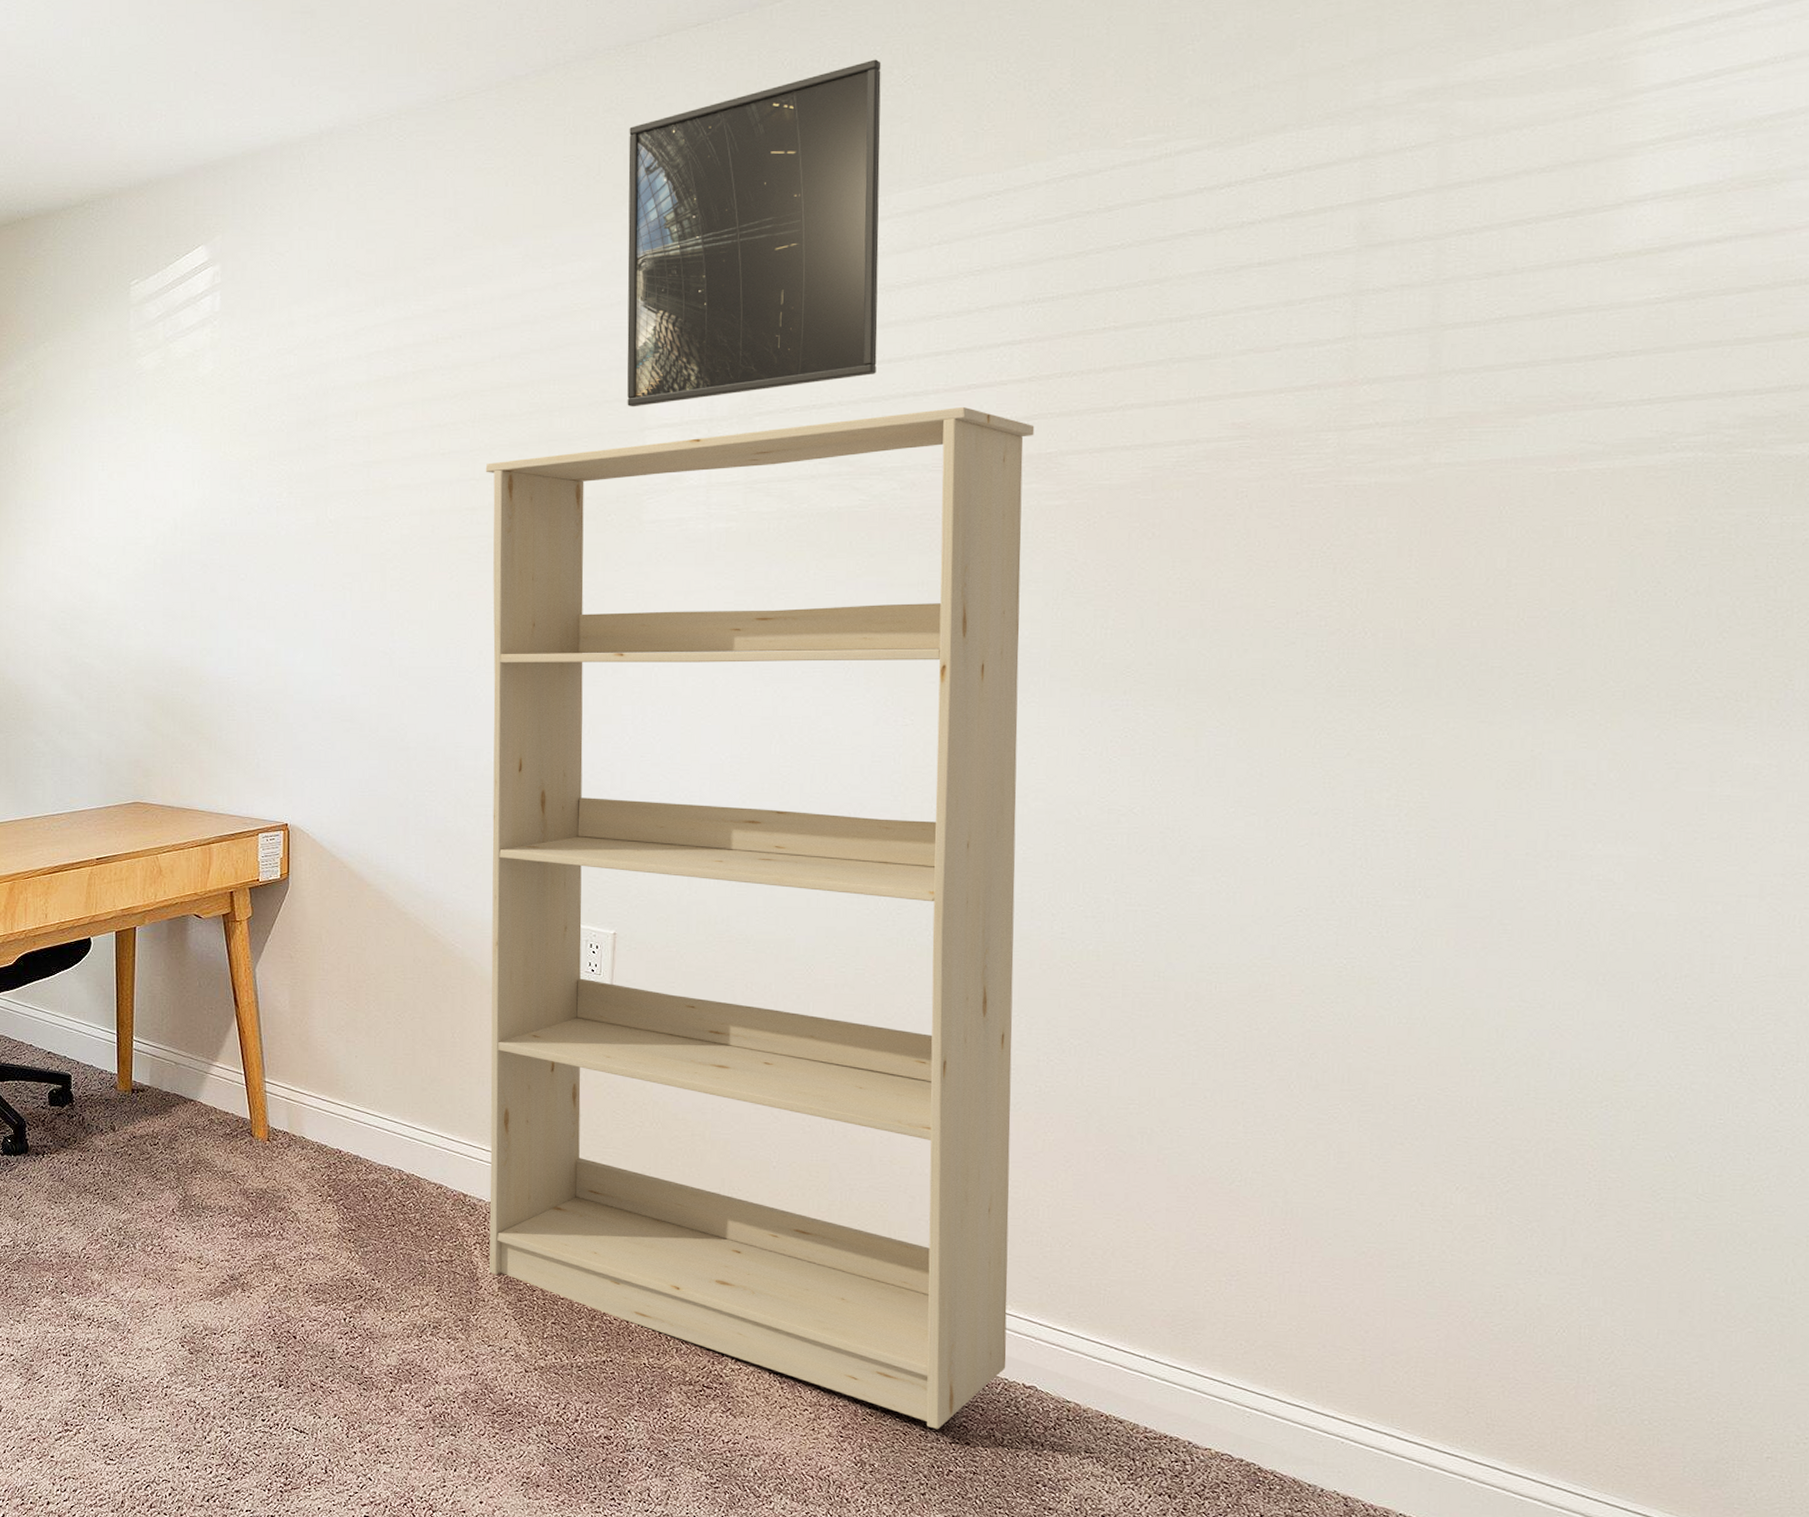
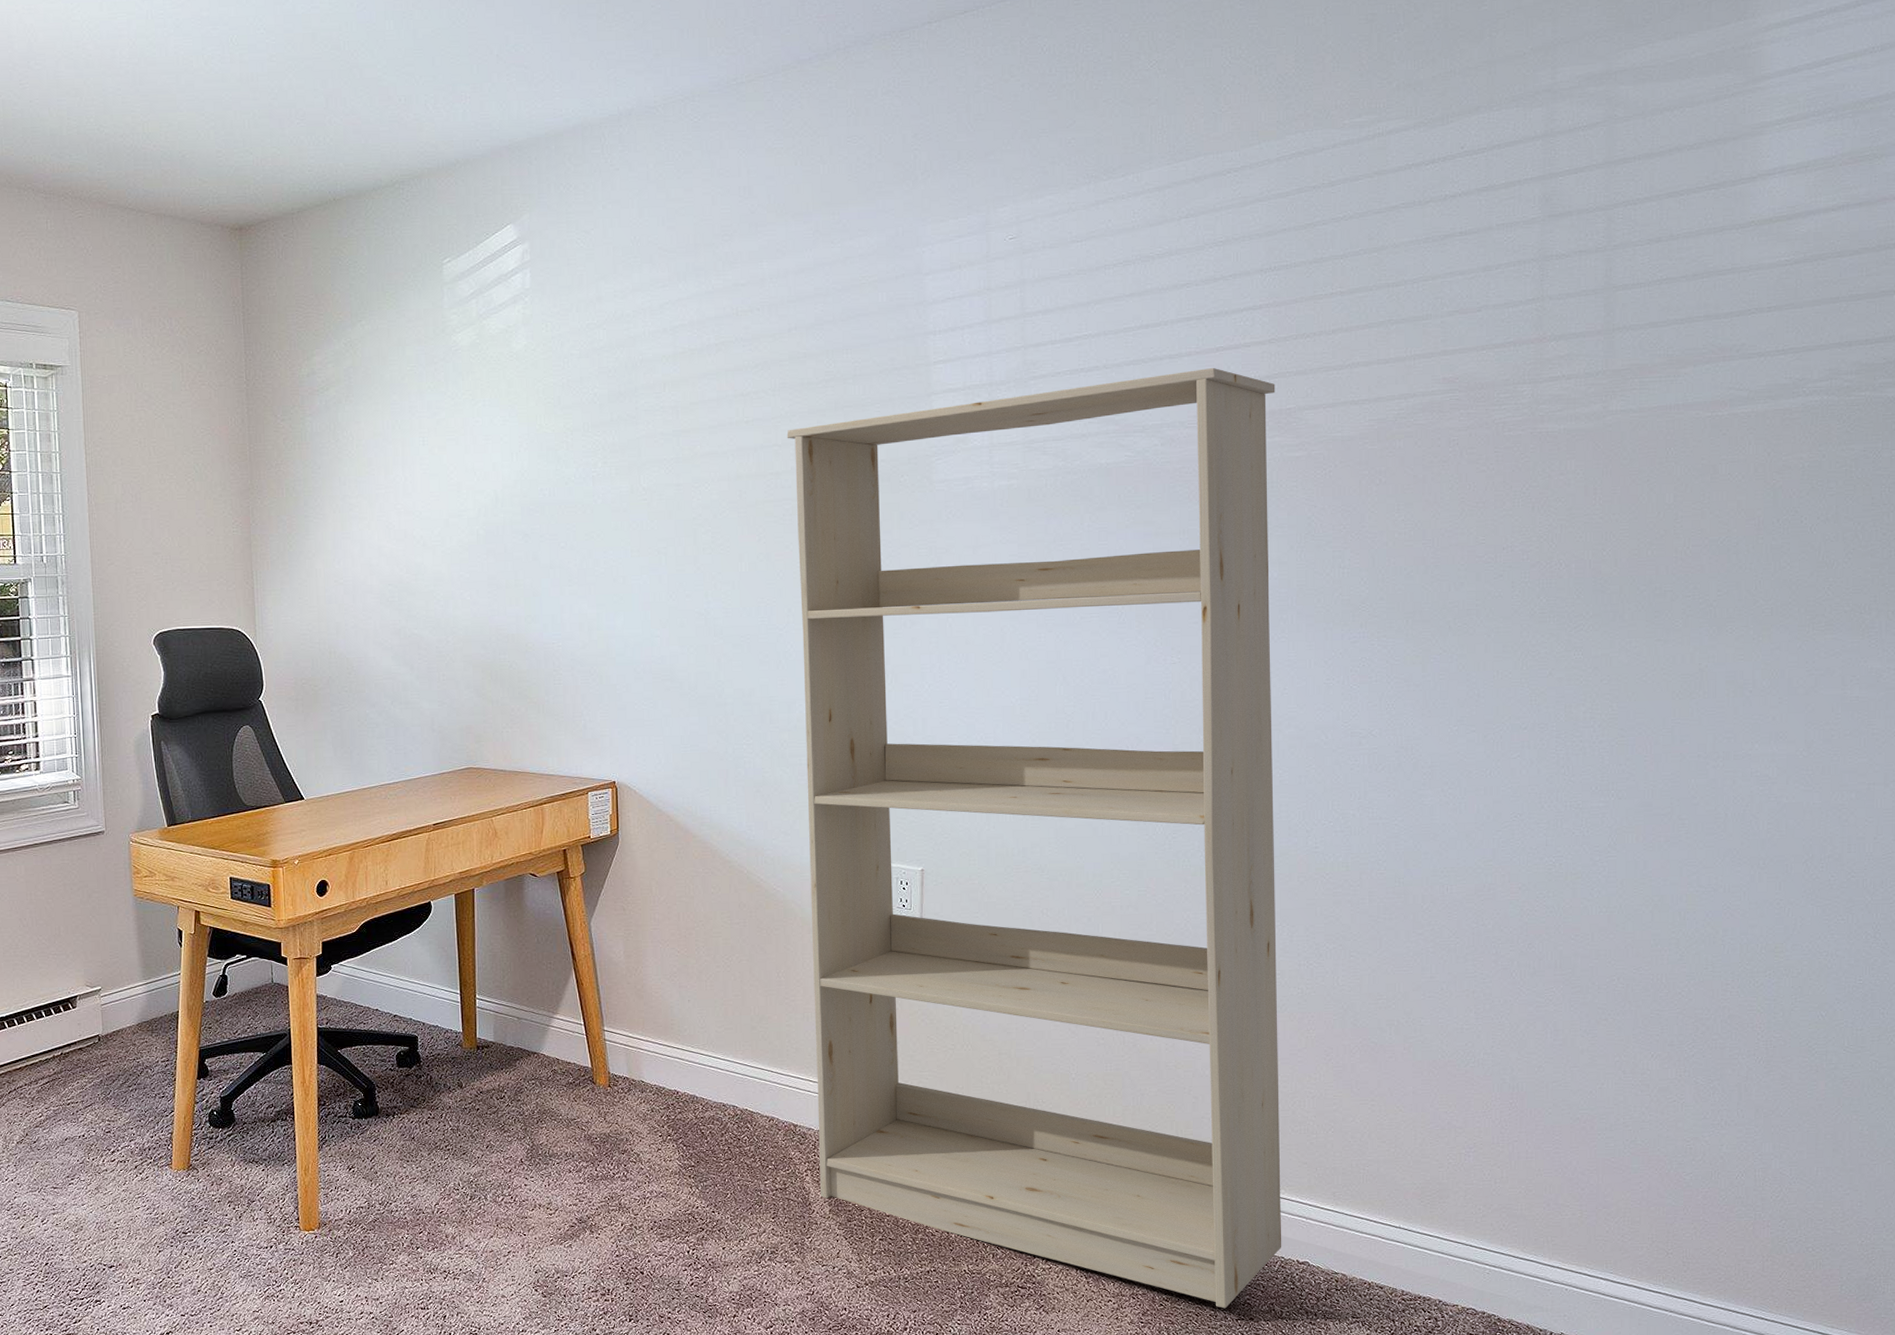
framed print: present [627,59,881,407] -> none [906,45,1136,374]

